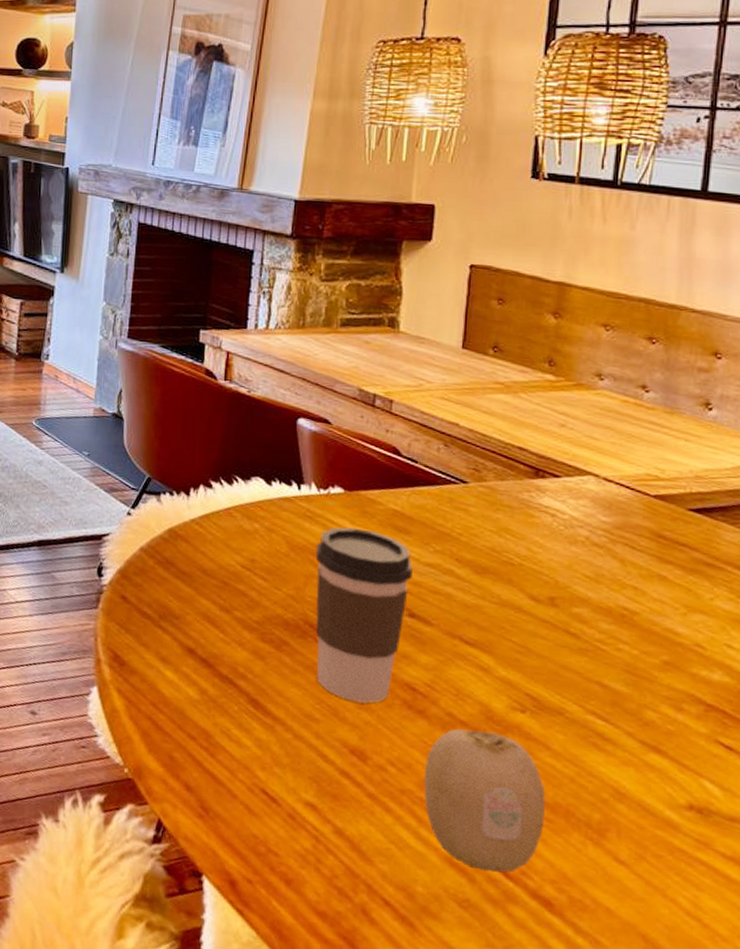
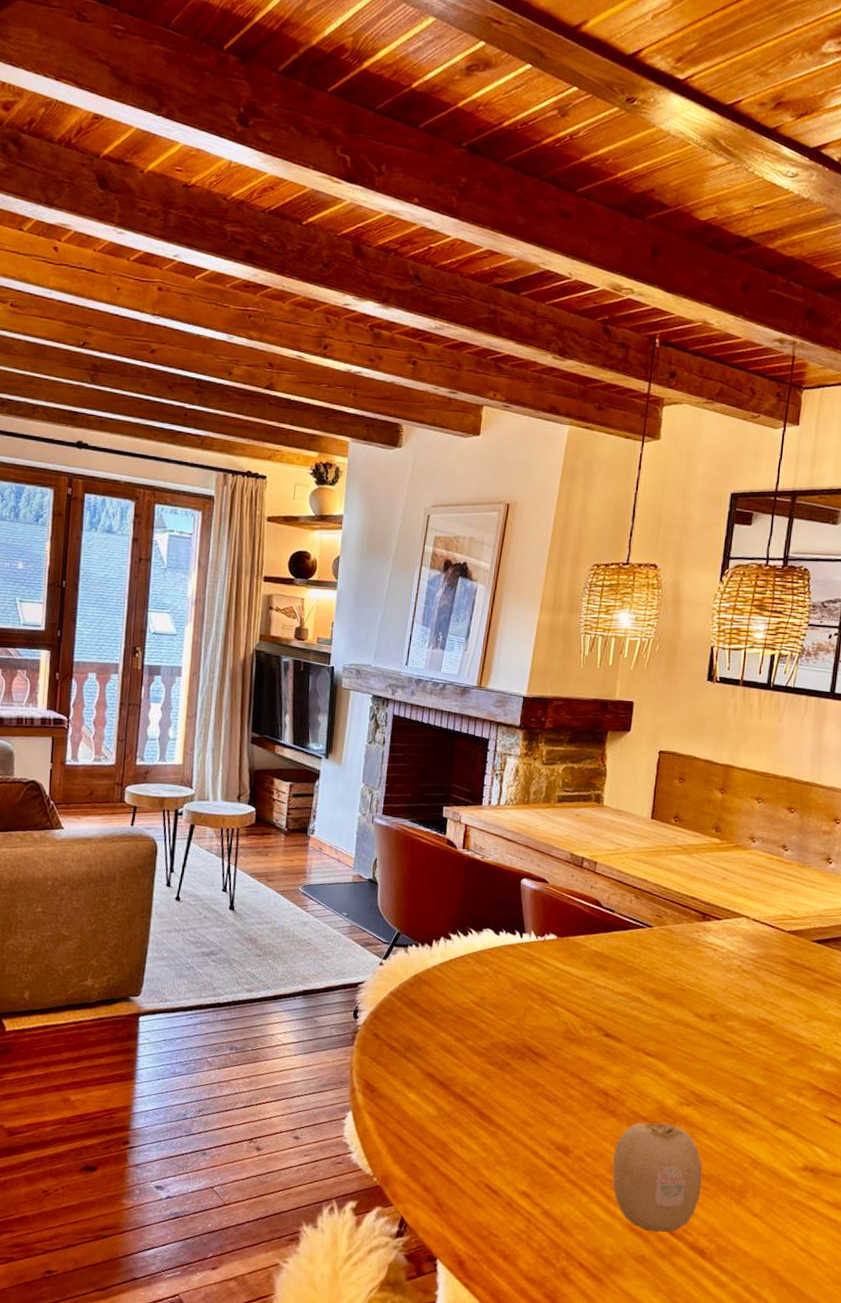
coffee cup: present [315,527,413,704] -> none [531,967,609,1109]

